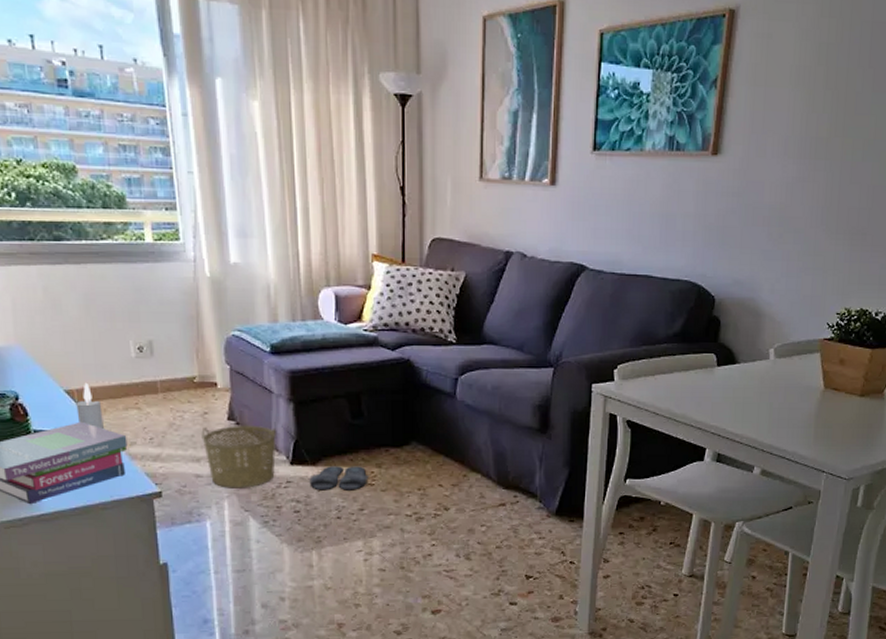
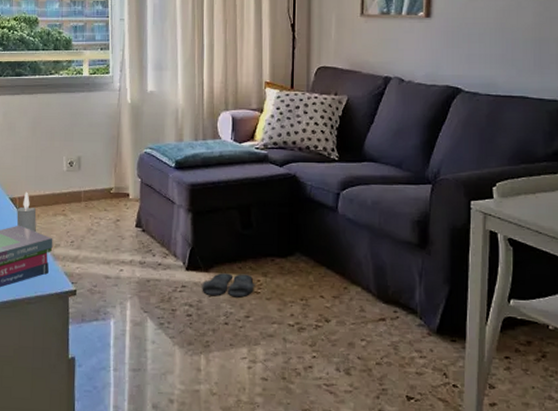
basket: present [201,425,278,488] -> none [113,232,177,291]

